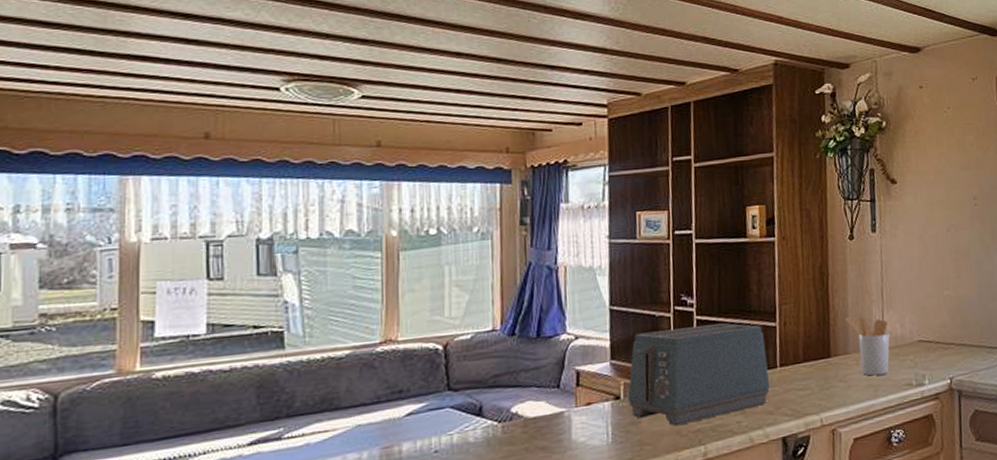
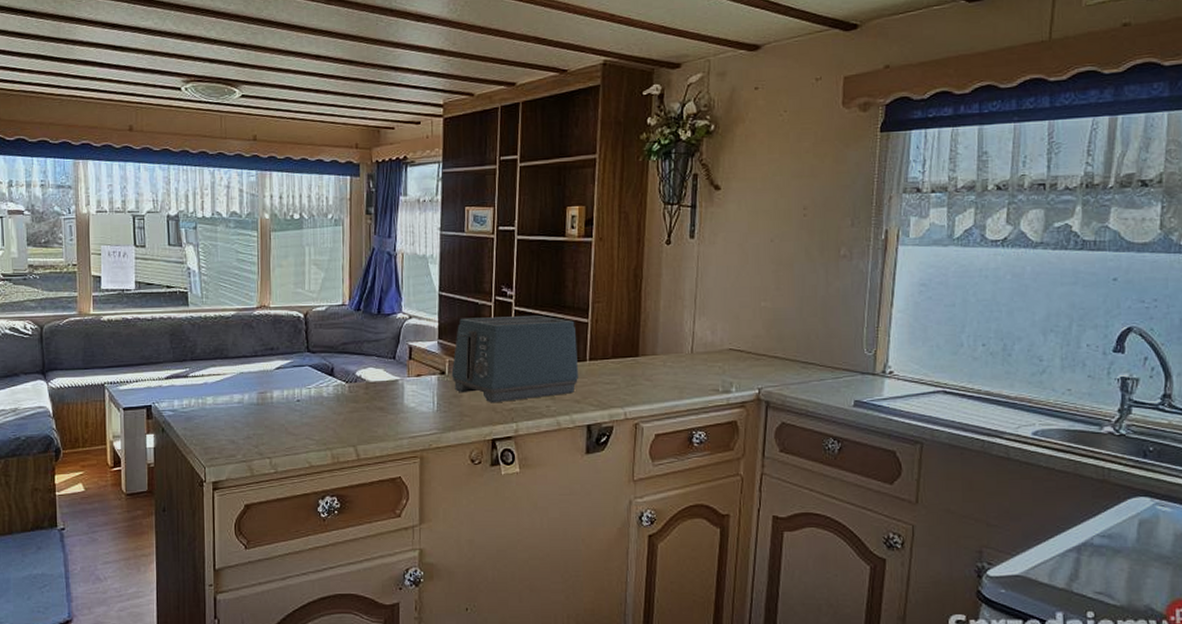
utensil holder: present [844,315,890,376] -> none [655,319,700,378]

